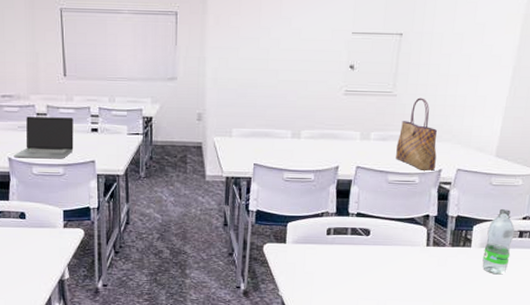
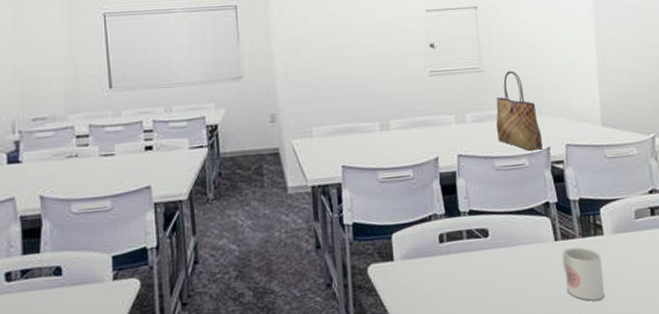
laptop: present [14,116,74,158] -> none [47,136,124,195]
mug: none [427,254,464,296] -> present [562,247,605,301]
bottle: present [482,208,515,275] -> none [615,183,650,265]

